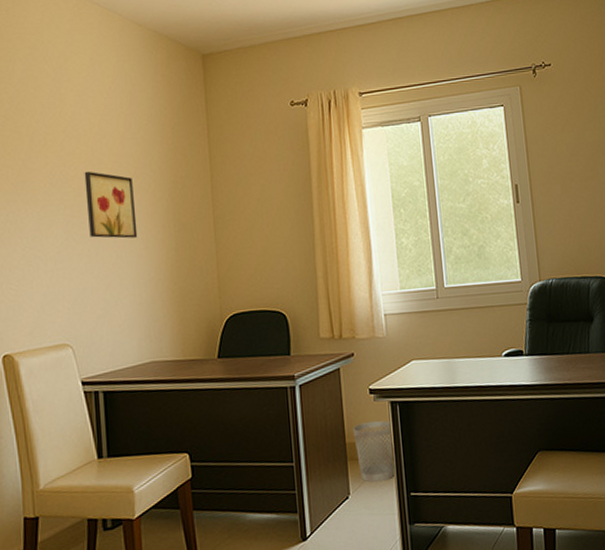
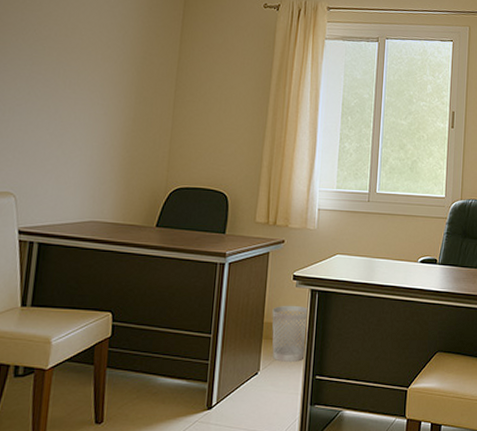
wall art: present [84,171,138,239] -> none [52,33,103,103]

